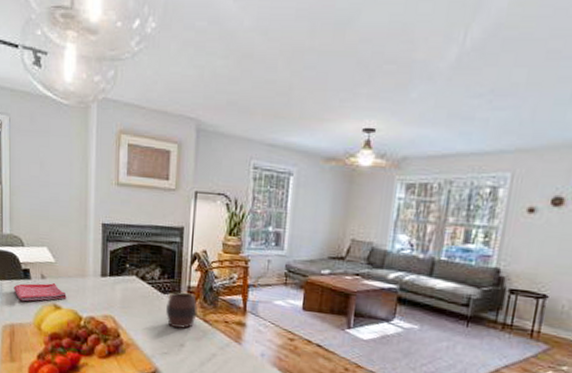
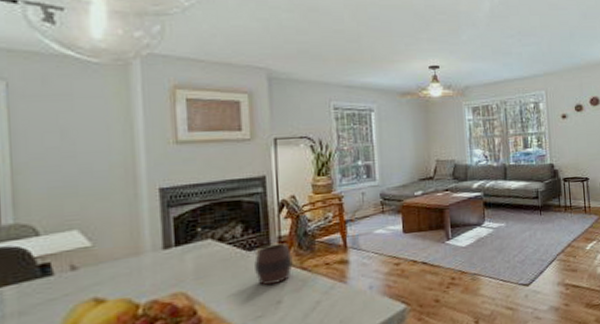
dish towel: present [14,283,67,302] -> none [23,272,114,308]

